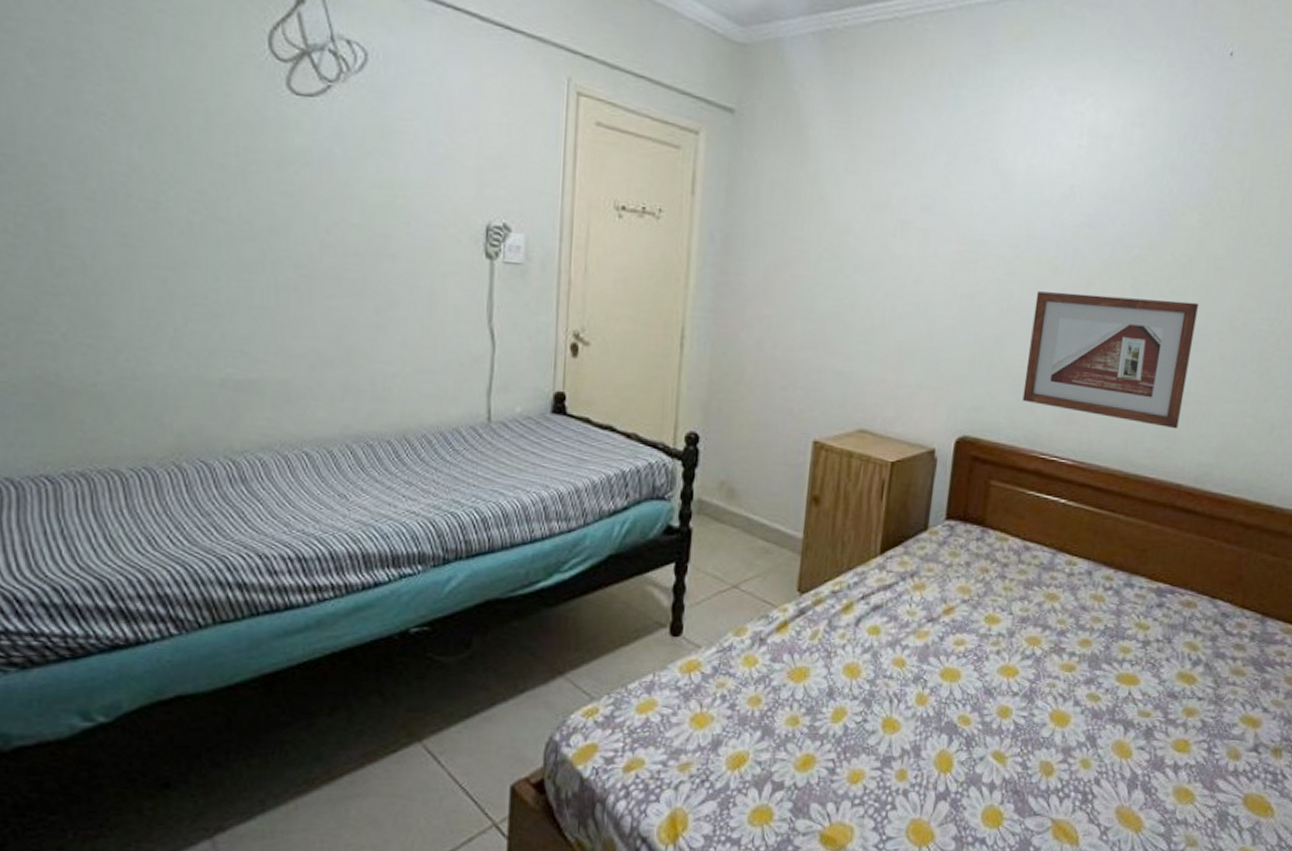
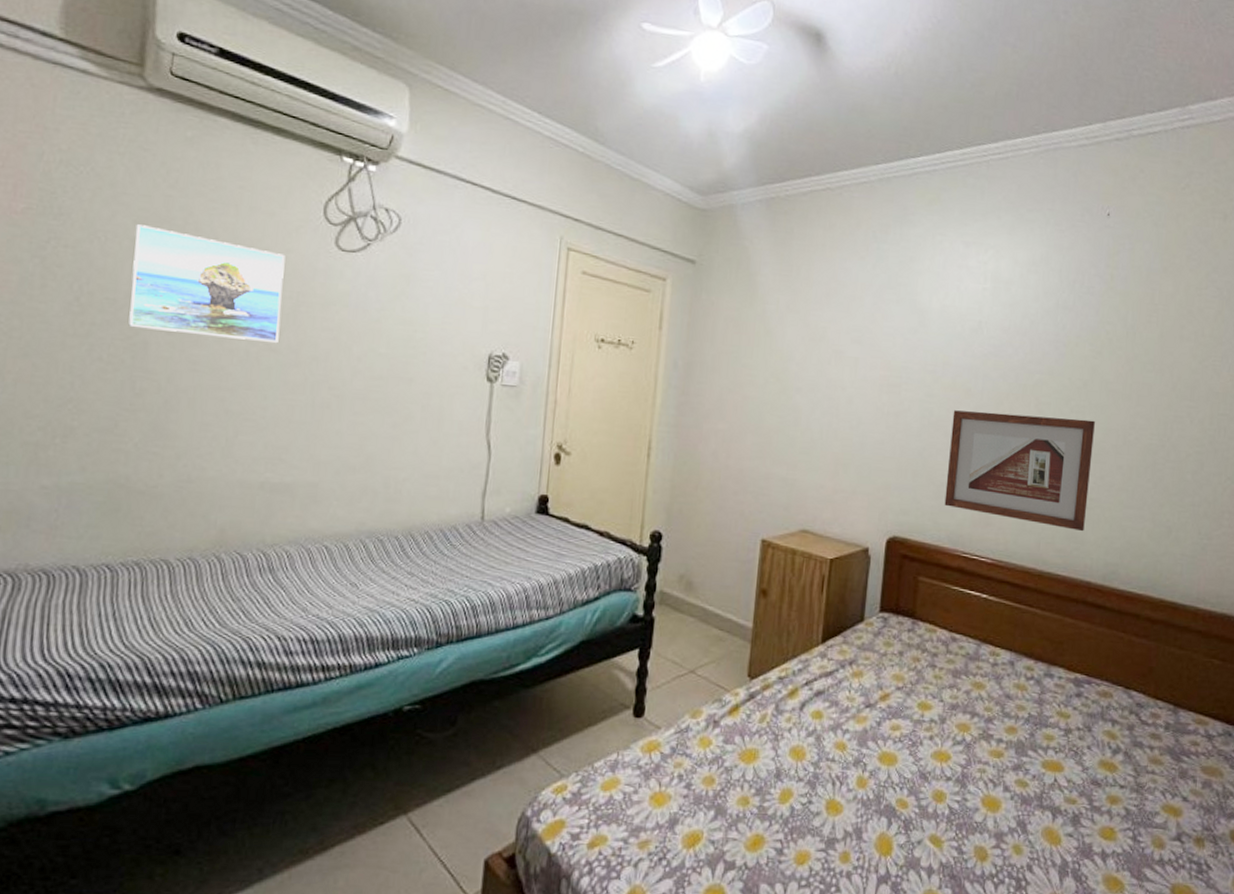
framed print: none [29,58,227,210] -> present [128,224,286,343]

